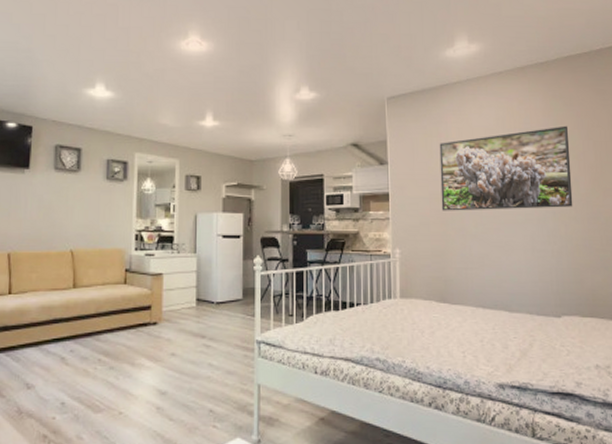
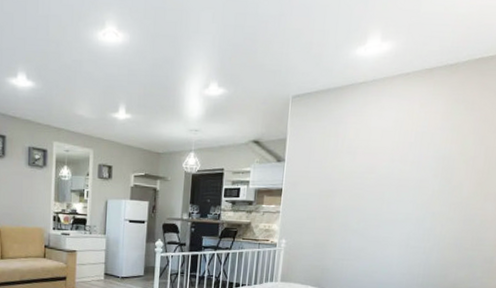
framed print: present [439,125,573,211] -> none [329,130,464,209]

